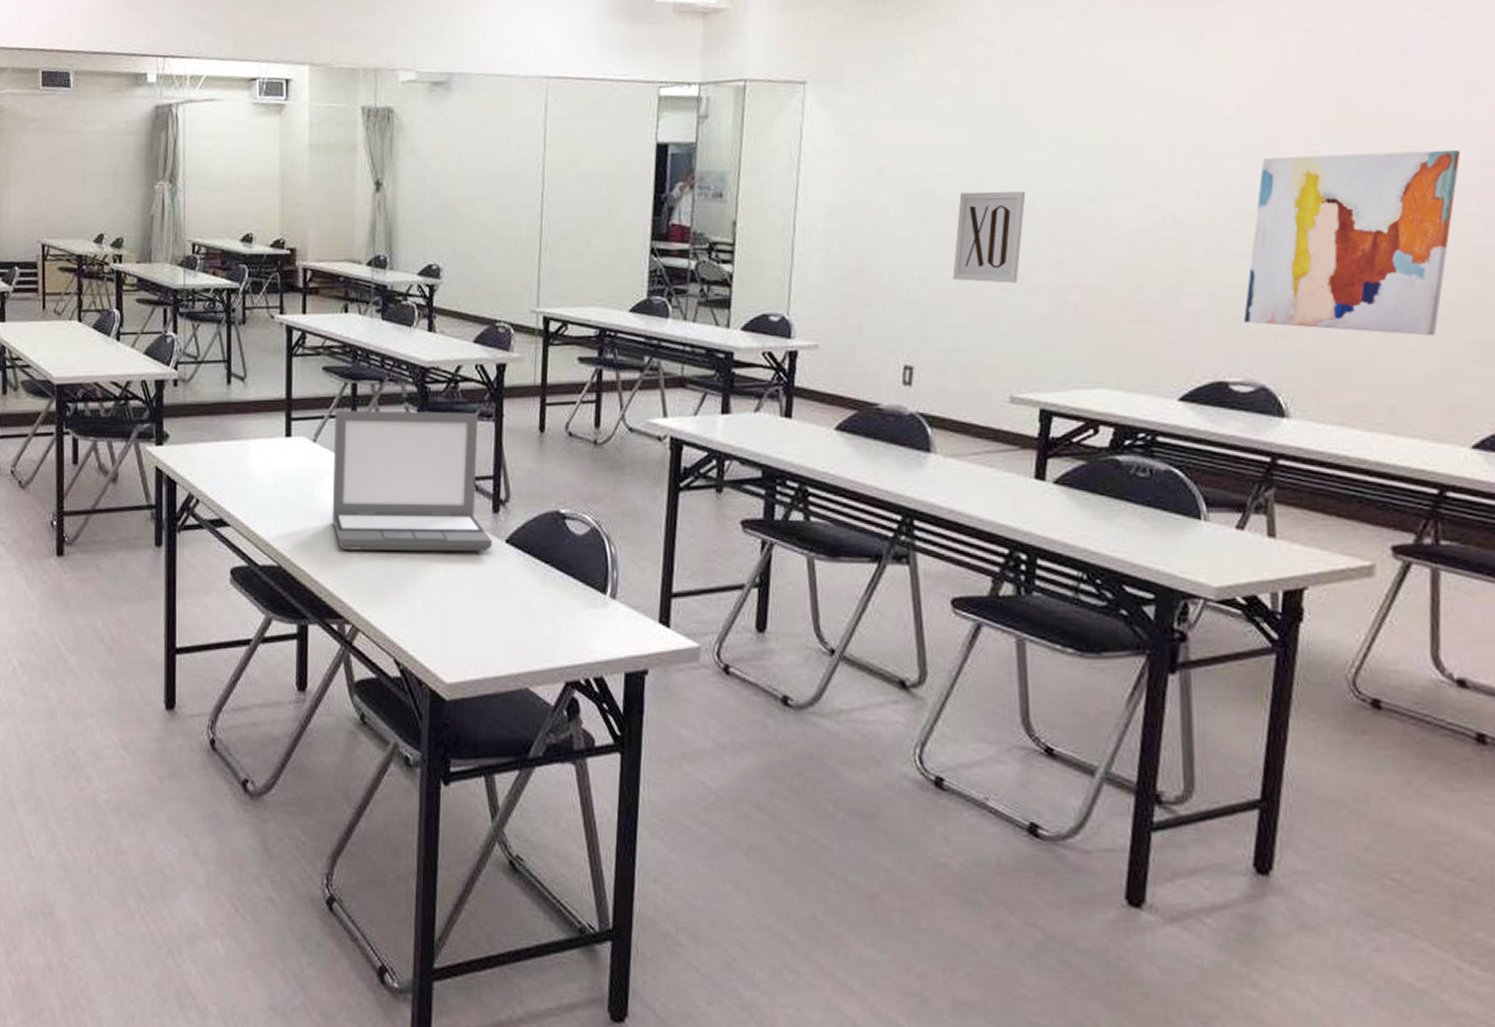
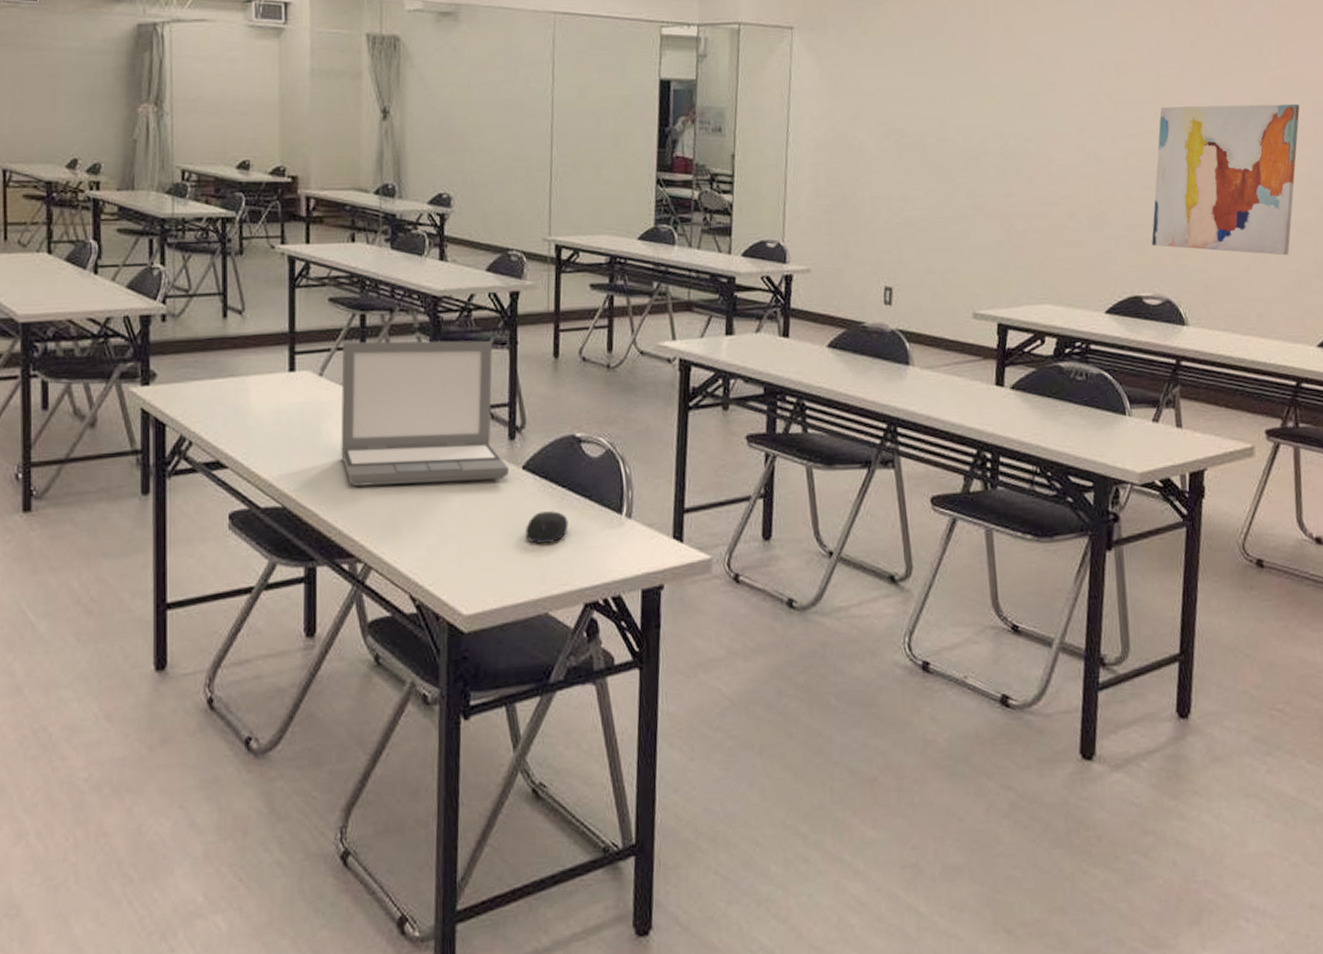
computer mouse: none [508,586,551,619] -> present [526,511,569,544]
wall art: present [953,191,1026,283] -> none [923,130,980,212]

